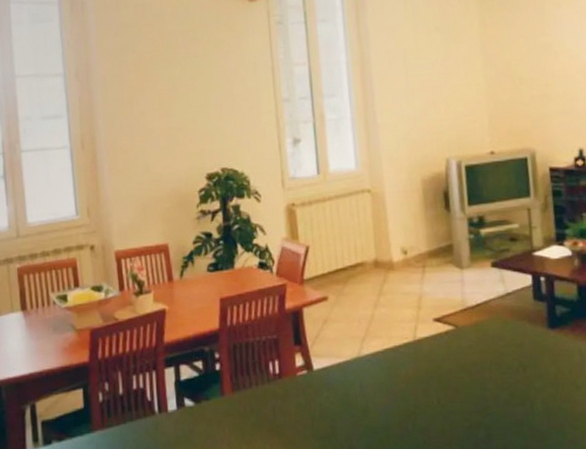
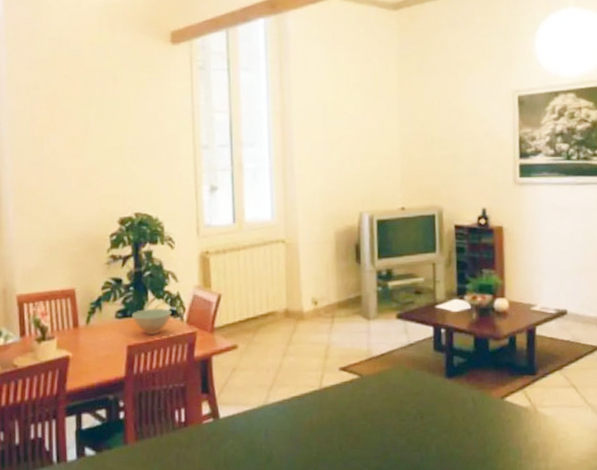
bowl: none [223,261,261,287] -> present [132,308,172,335]

